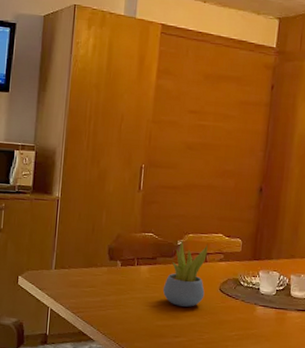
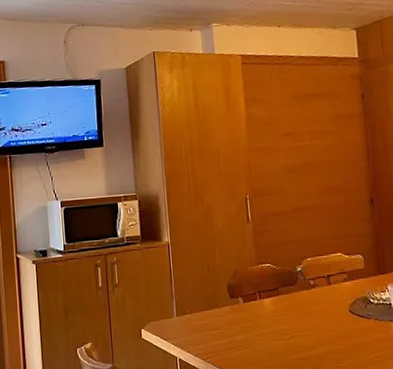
succulent plant: present [162,240,208,307] -> none [290,265,335,336]

